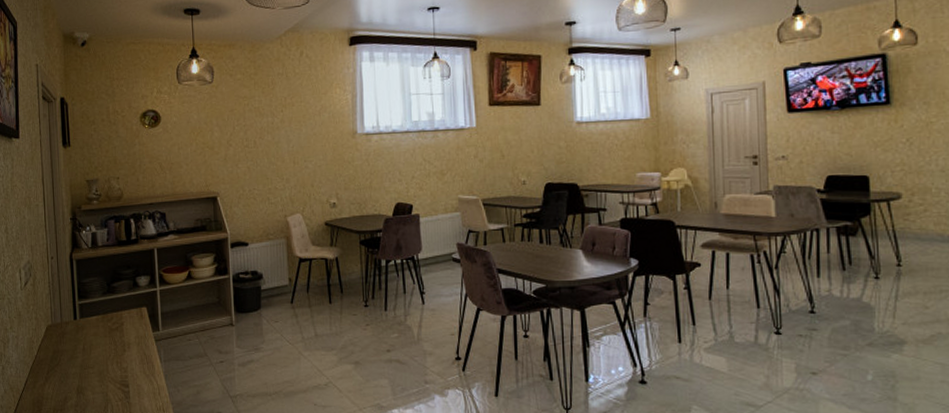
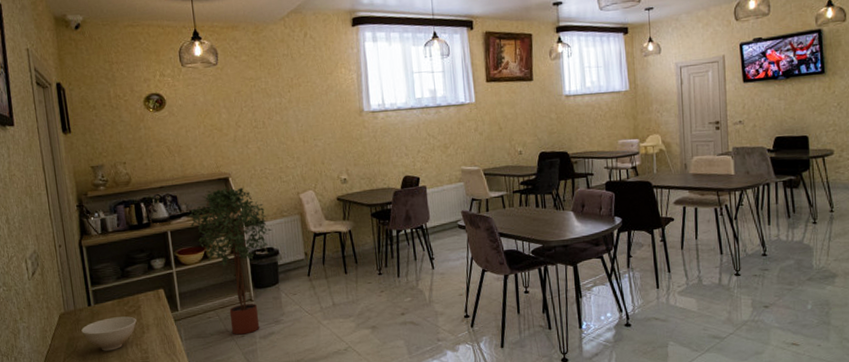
bowl: none [66,333,119,367] -> present [81,316,137,351]
potted tree: none [174,206,257,360] -> present [187,187,272,335]

